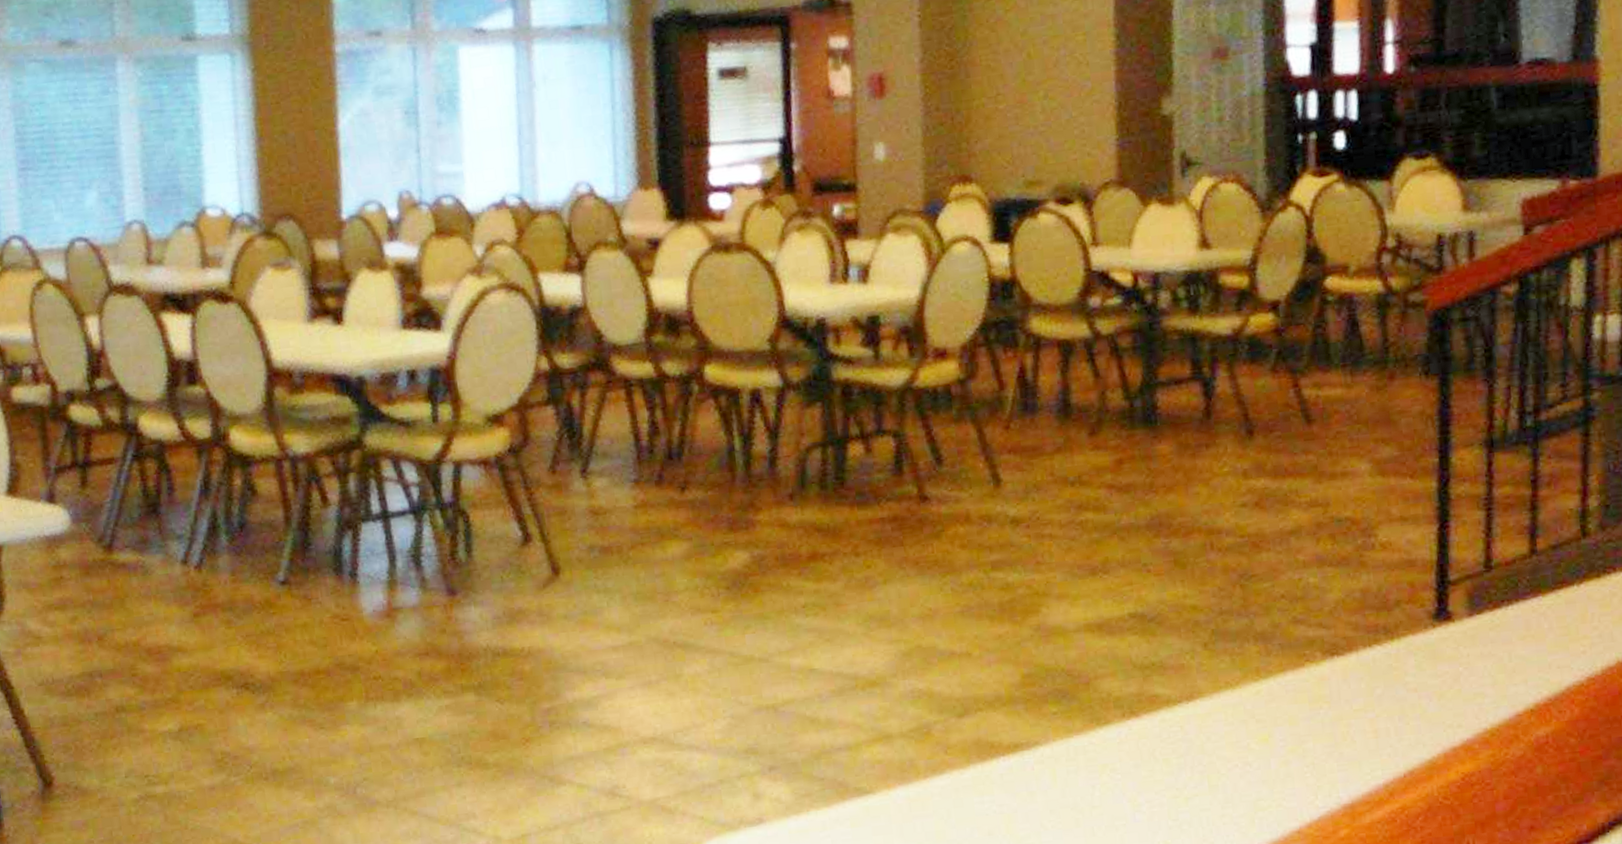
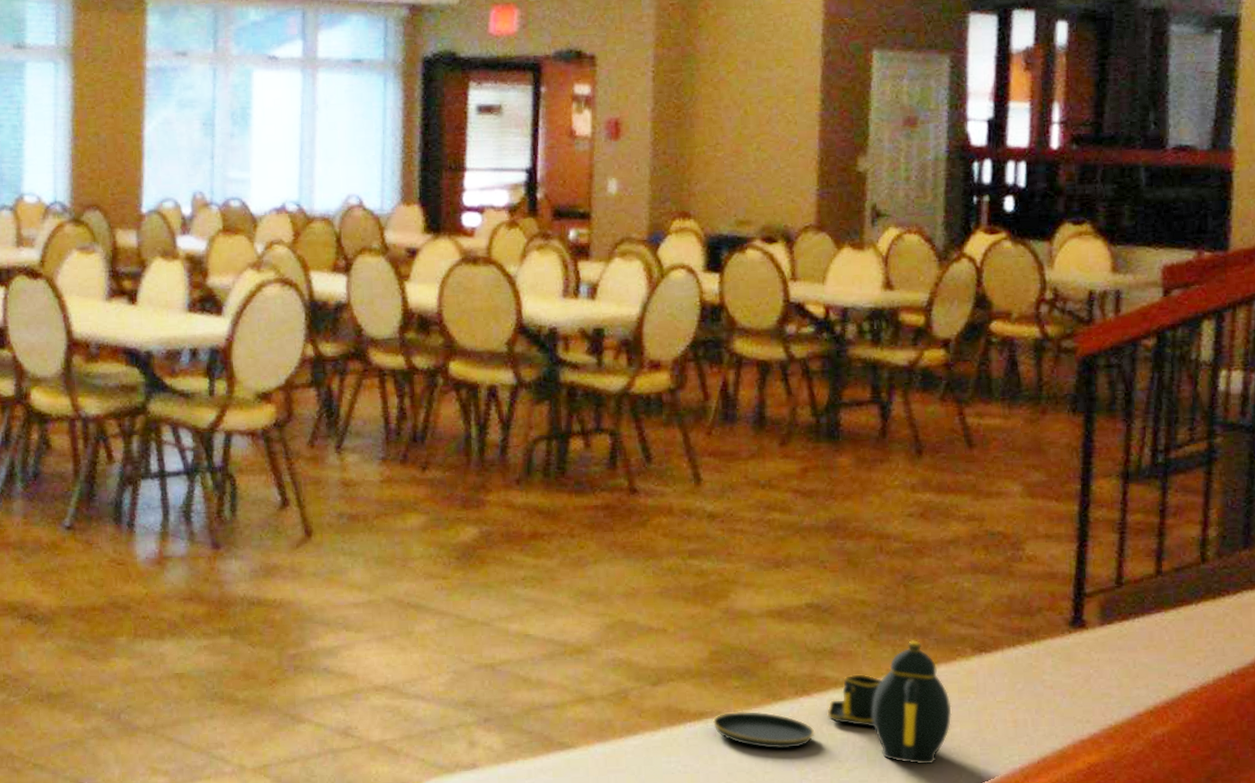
teapot: none [1029,647,1303,788] -> present [712,640,952,765]

